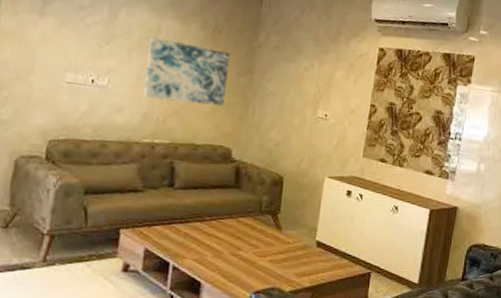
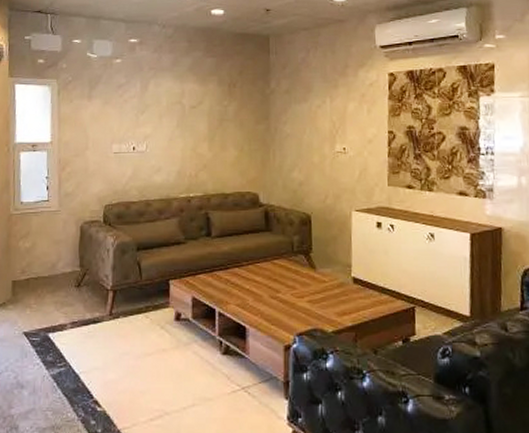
wall art: present [144,37,230,107] -> none [175,101,247,156]

